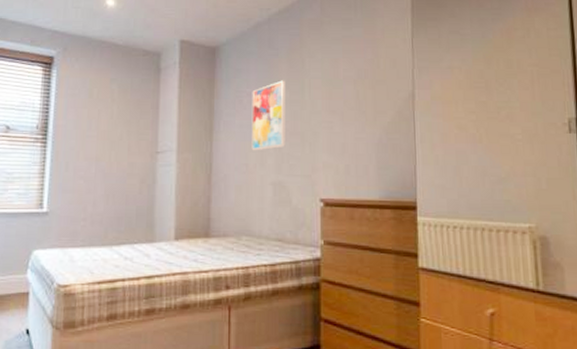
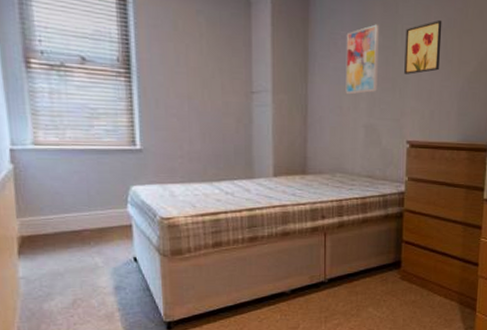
wall art: none [313,71,353,128] -> present [404,19,442,74]

